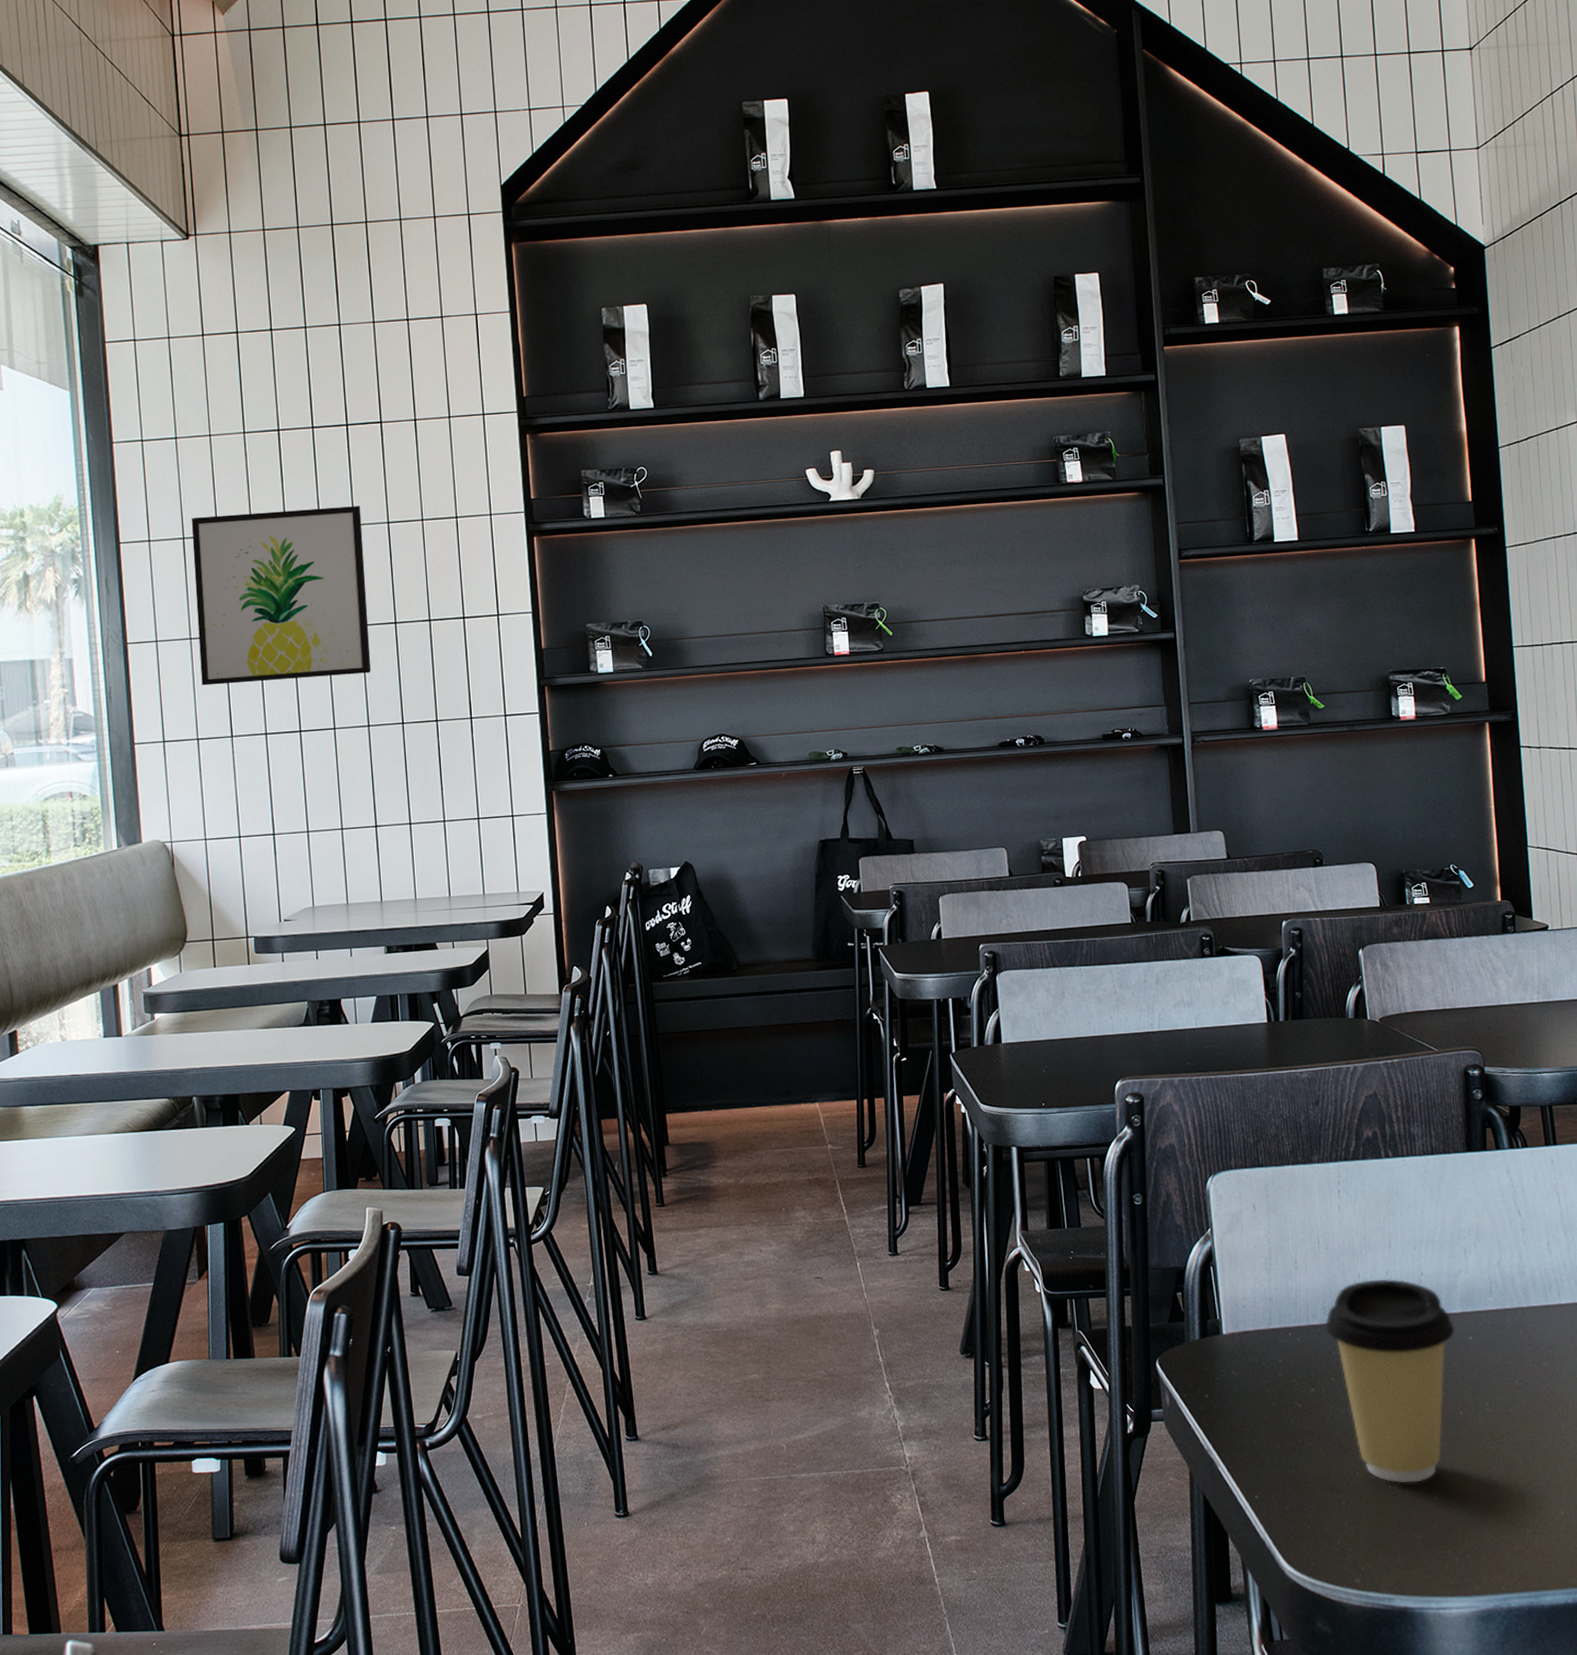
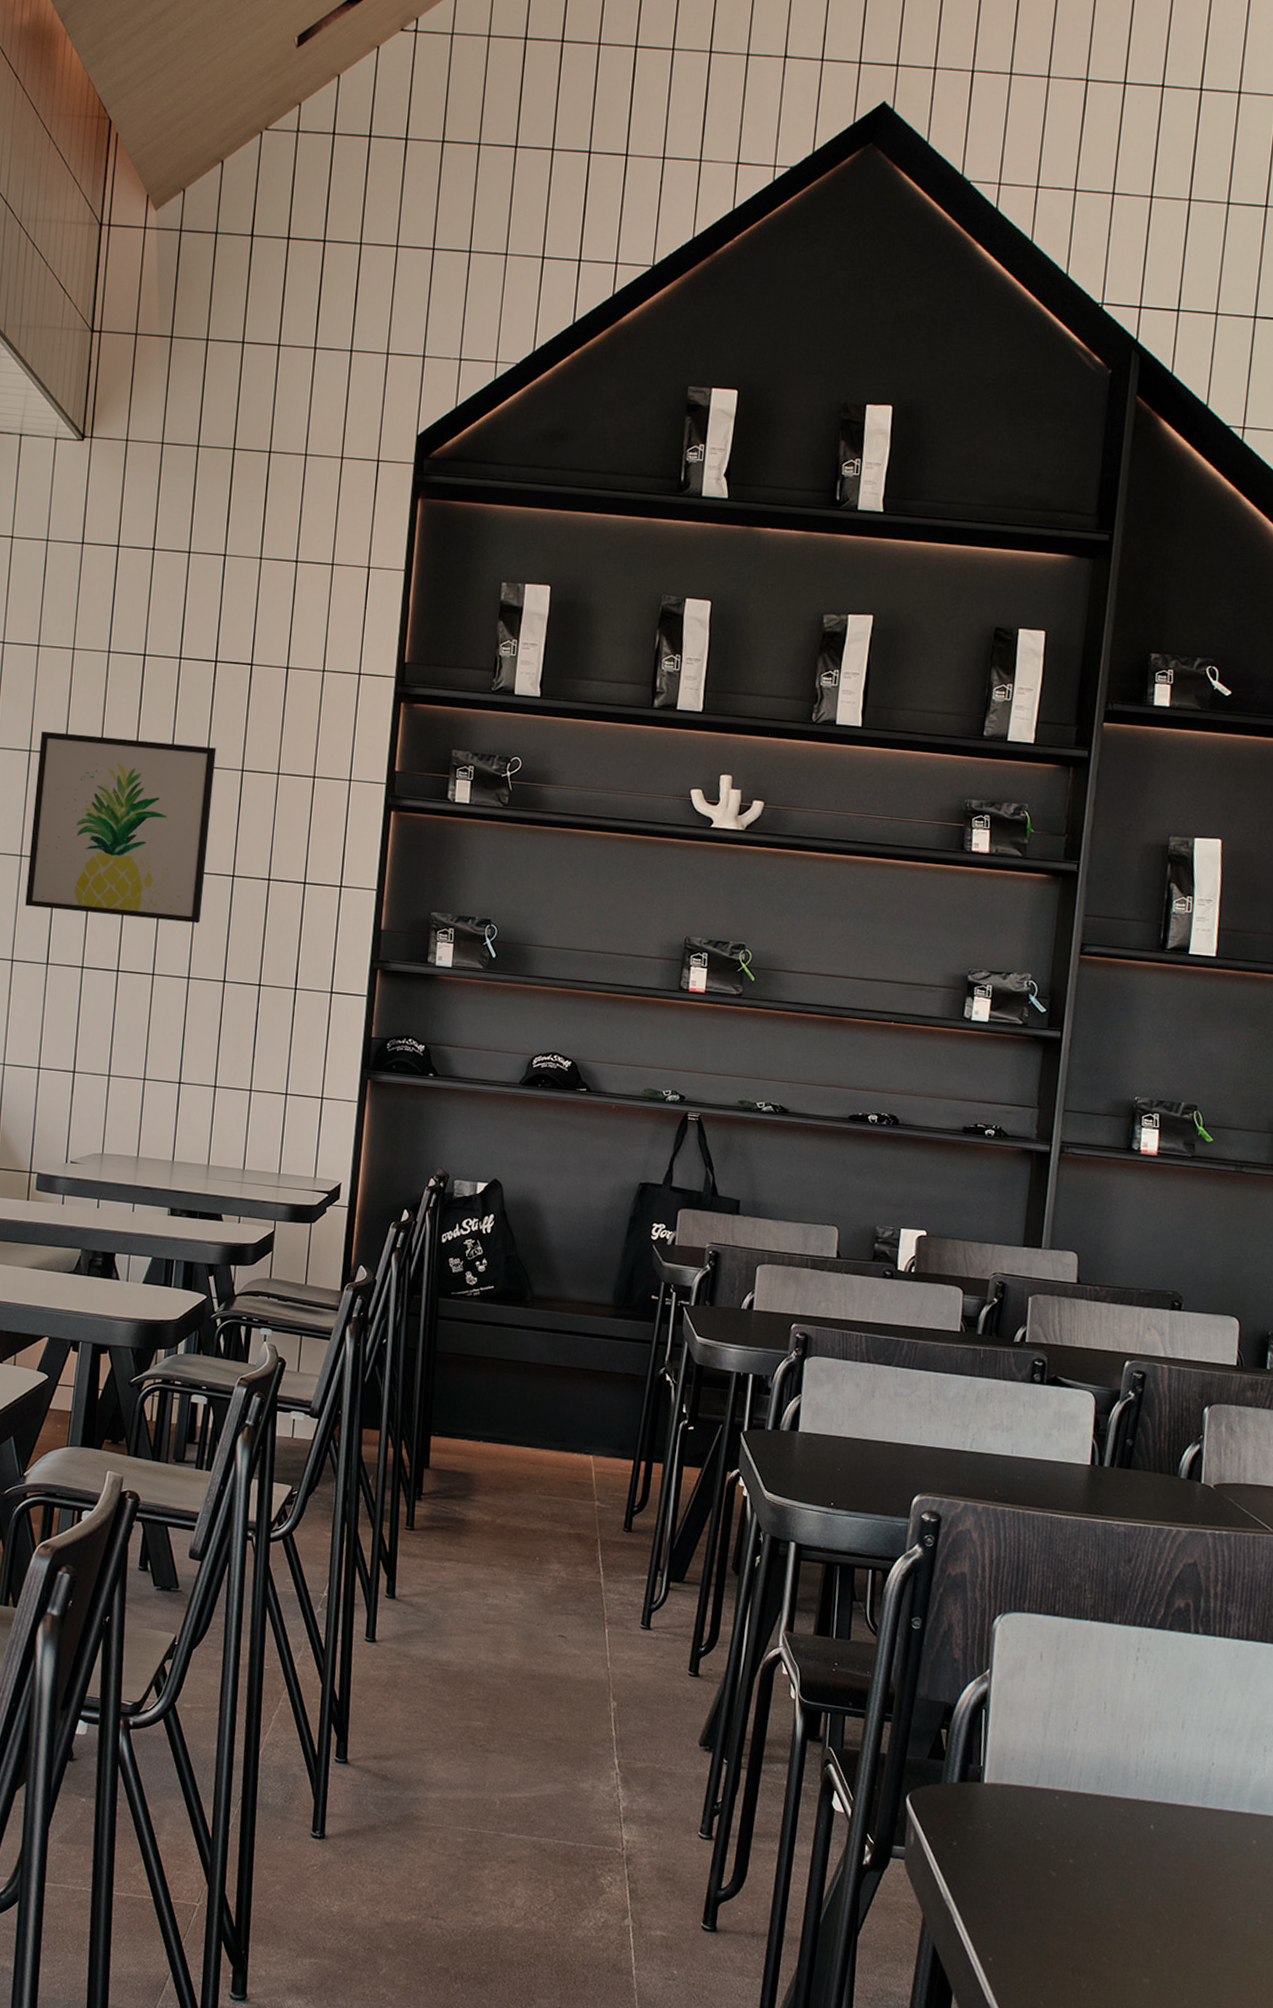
coffee cup: present [1325,1278,1455,1483] -> none [1096,1757,1239,1982]

